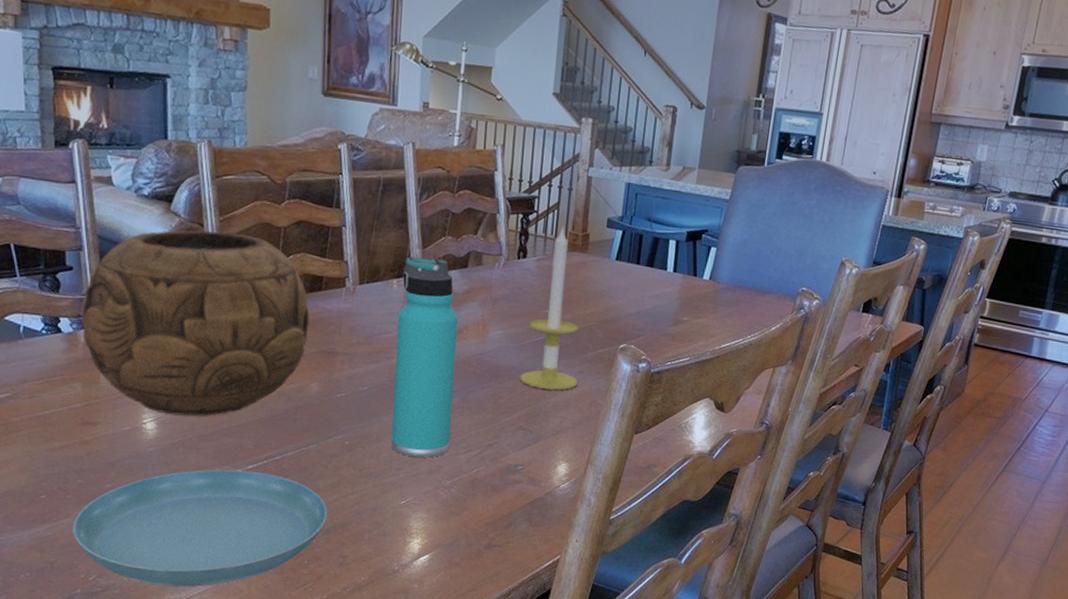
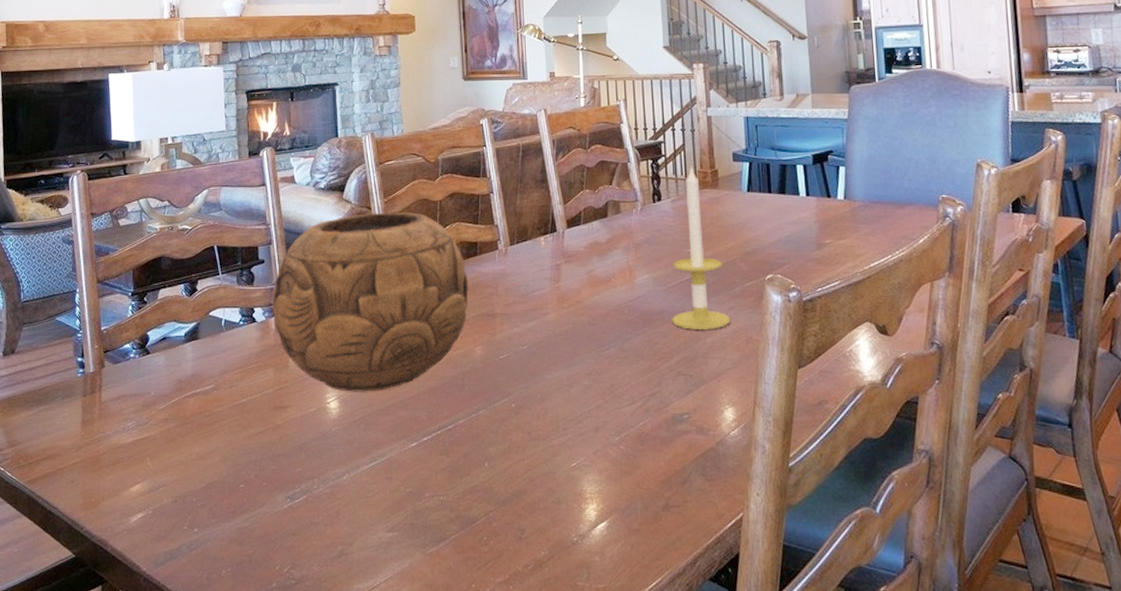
saucer: present [73,469,327,587] -> none [268,443,501,574]
thermos bottle: present [391,256,459,458] -> none [548,211,613,415]

